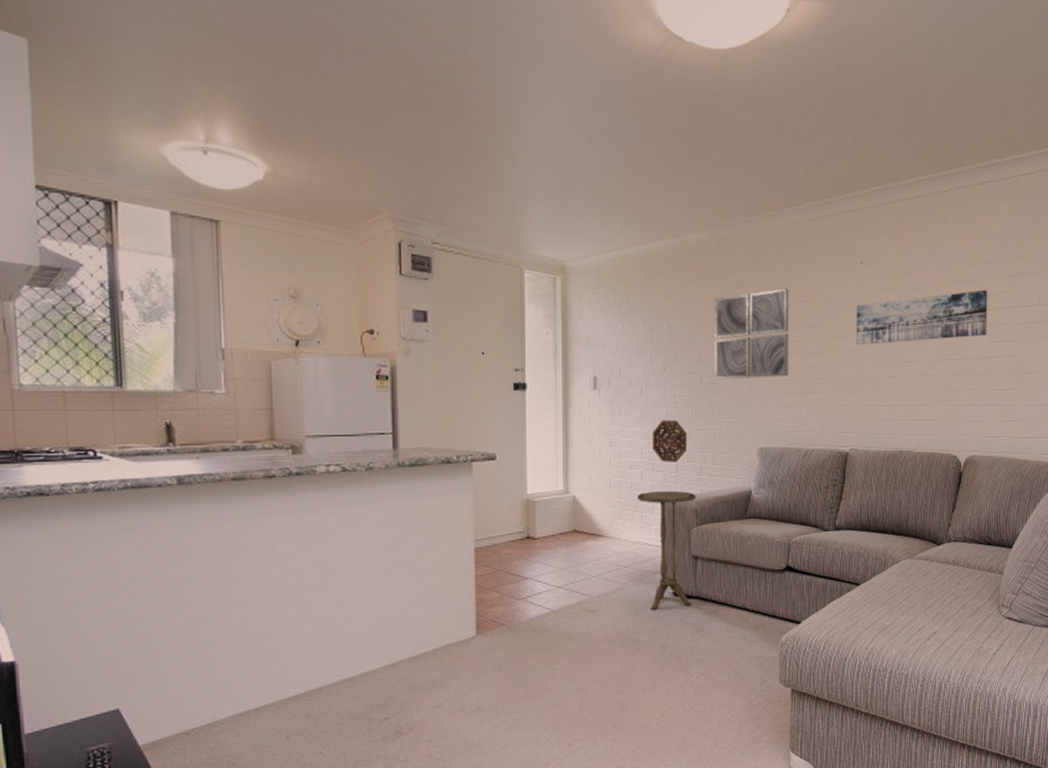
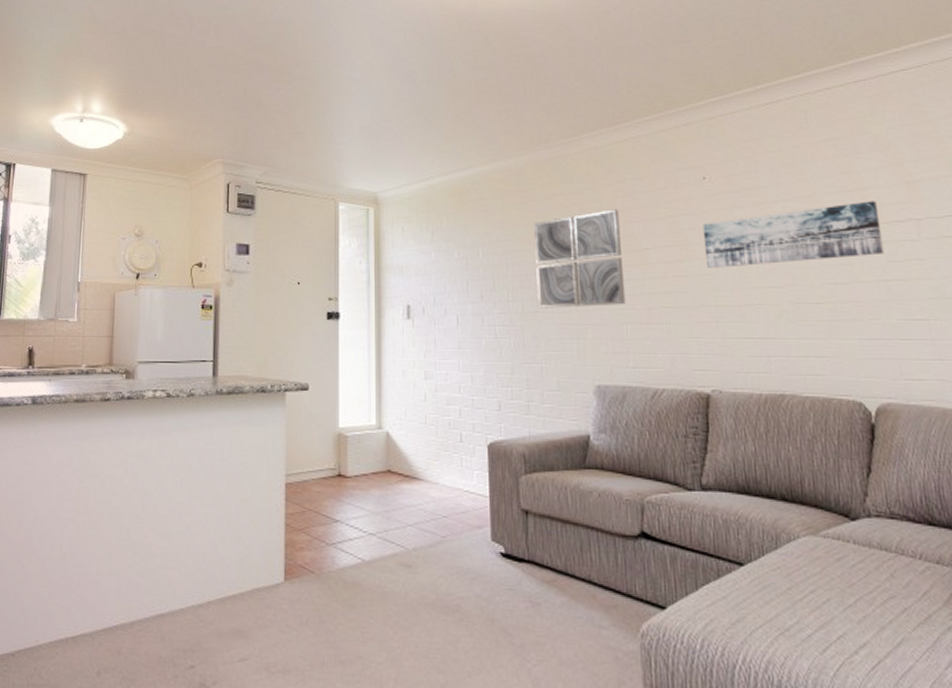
side table: present [637,490,696,611] -> none [455,430,523,573]
decorative platter: present [652,419,688,463] -> none [471,351,511,400]

